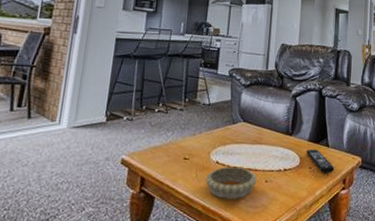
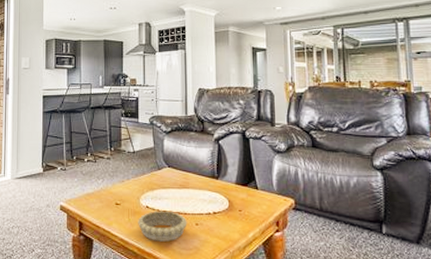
remote control: present [306,149,334,173] -> none [234,192,266,216]

